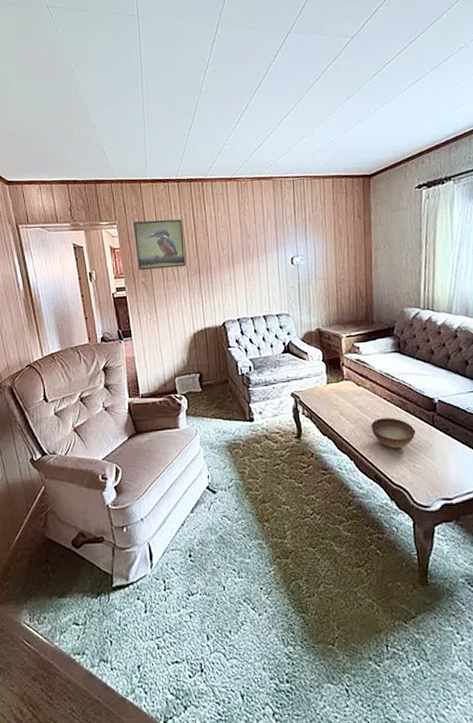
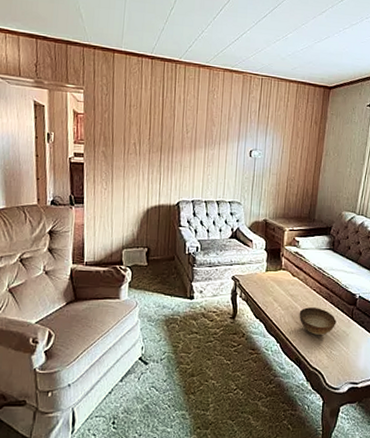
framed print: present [133,219,186,270] -> none [100,90,151,143]

